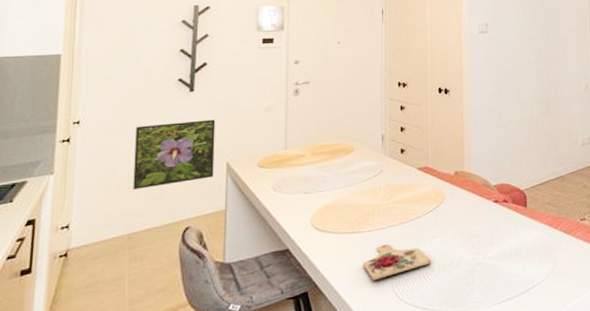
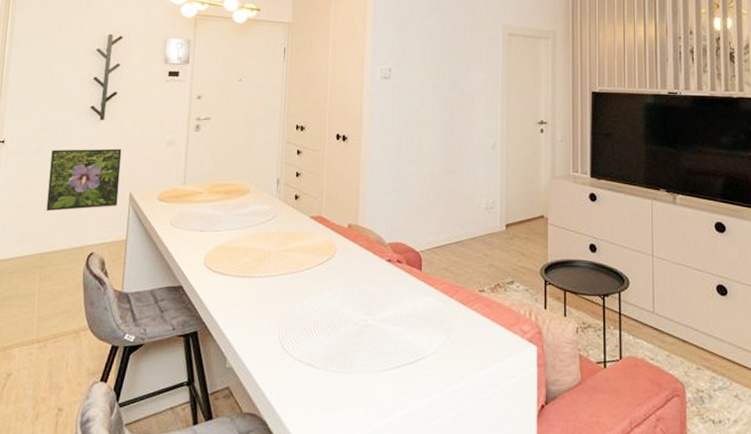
cutting board: present [363,244,431,280] -> none [252,293,319,328]

